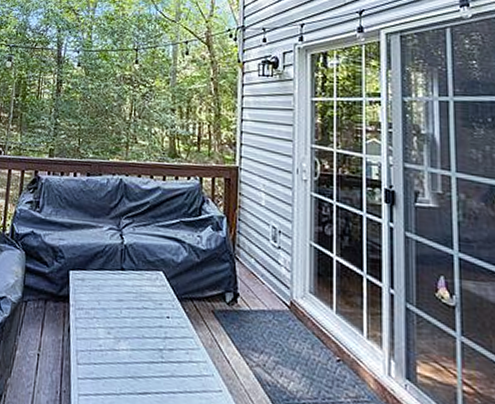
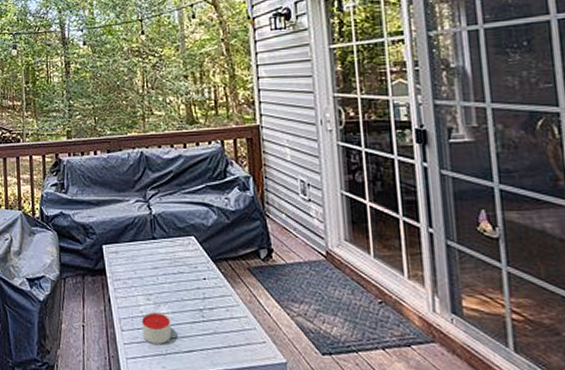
candle: none [98,347,129,383] -> present [141,312,172,344]

